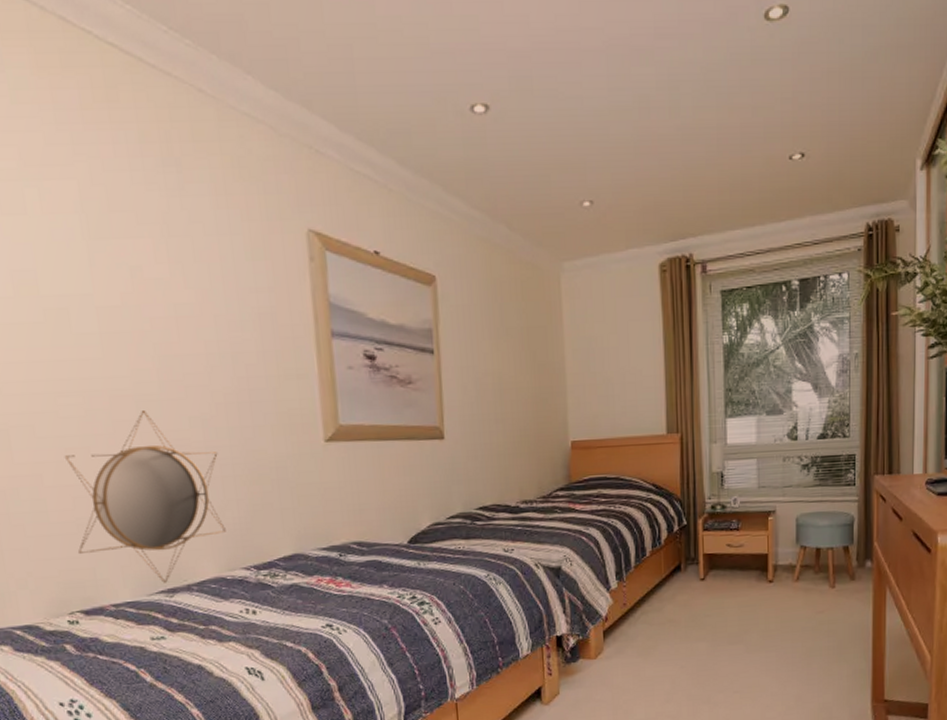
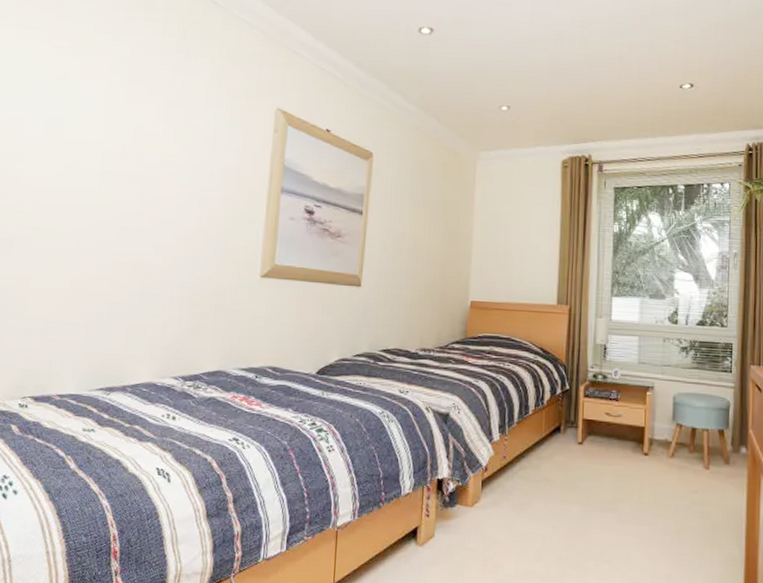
home mirror: present [64,411,226,583] -> none [42,235,172,382]

